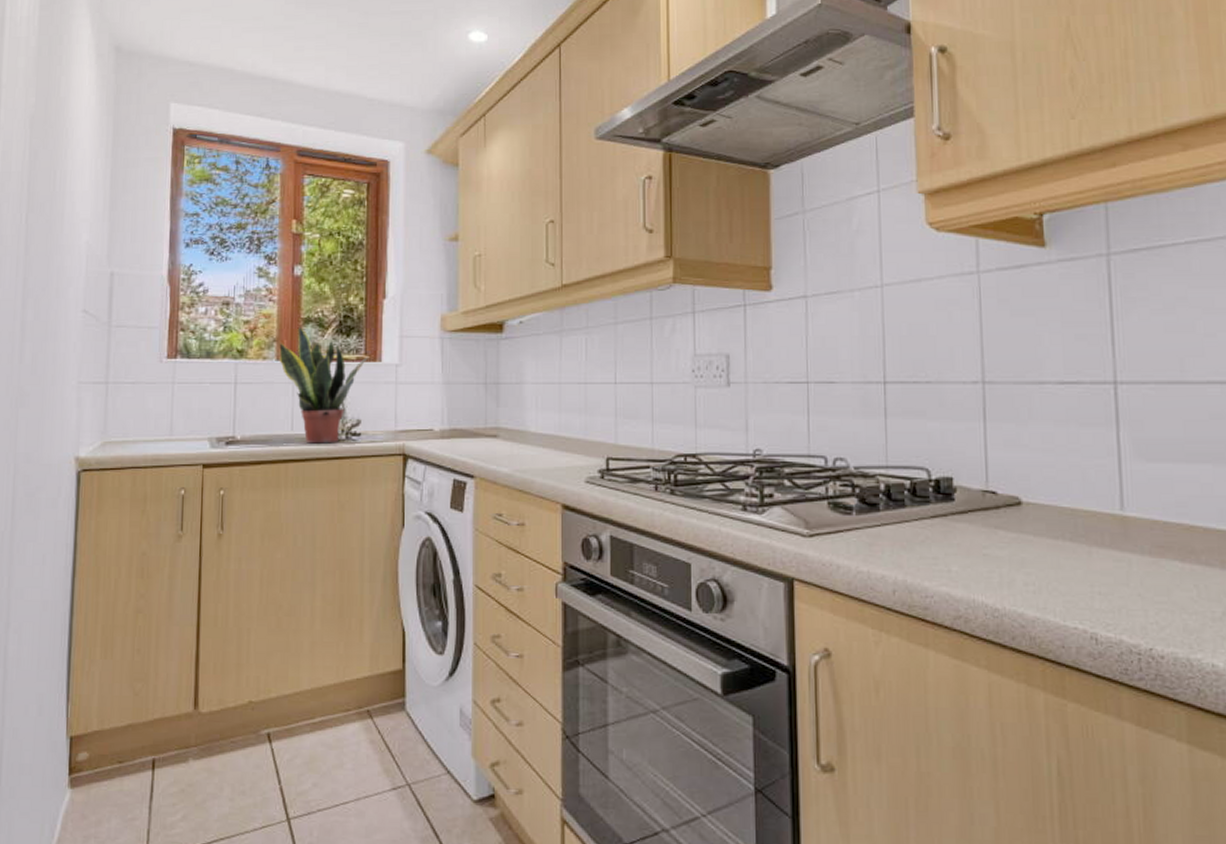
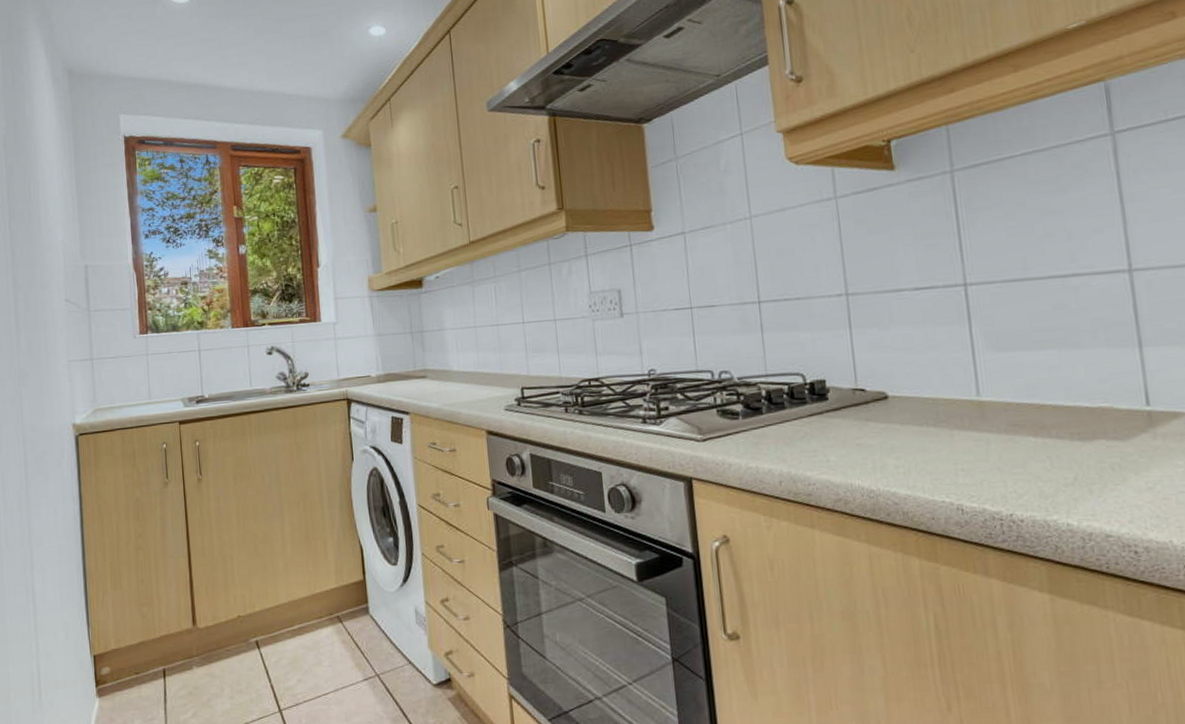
potted plant: present [279,326,368,444] -> none [233,297,309,397]

